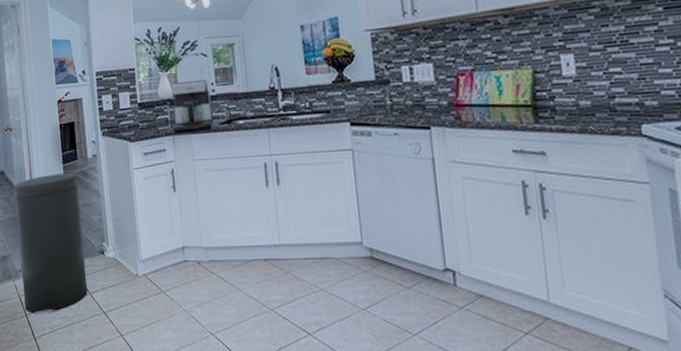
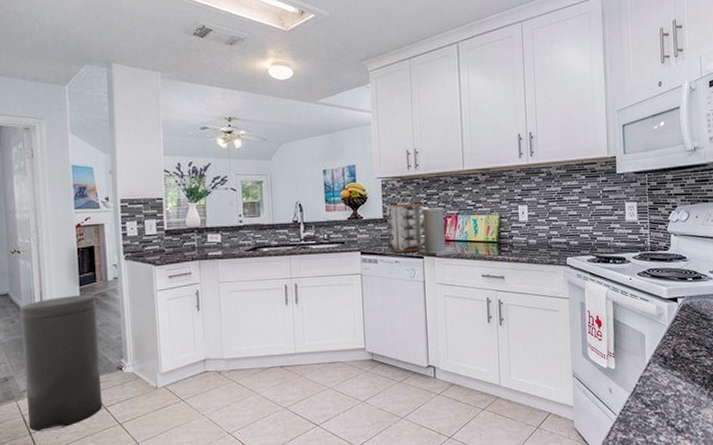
coffee maker: present [170,79,213,133] -> none [199,211,240,258]
spice rack: none [379,50,432,123] -> present [386,195,426,253]
paper towel: none [423,63,477,127] -> present [418,208,458,256]

